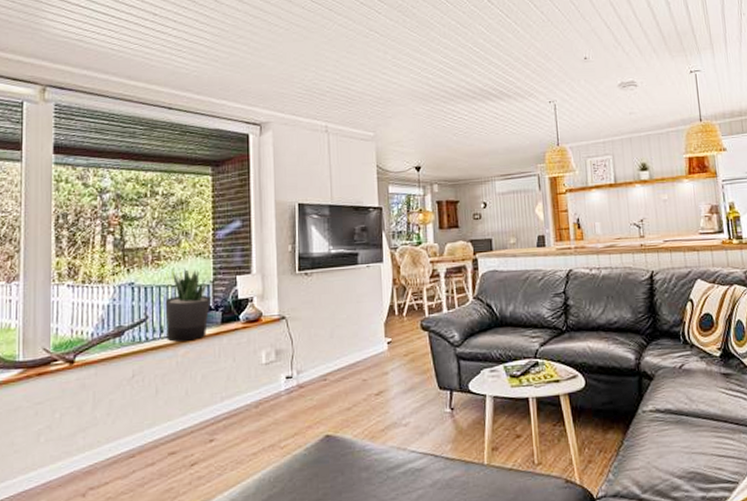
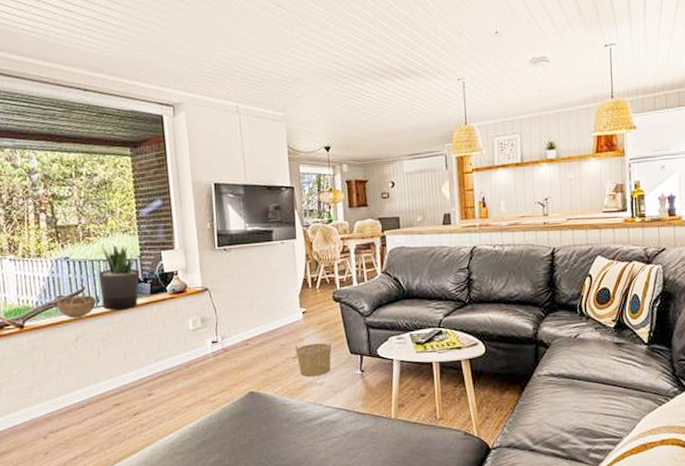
decorative bowl: none [115,325,159,352] -> present [56,295,96,319]
basket: none [378,377,419,417] -> present [295,343,332,377]

